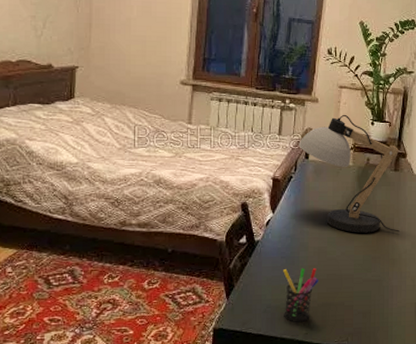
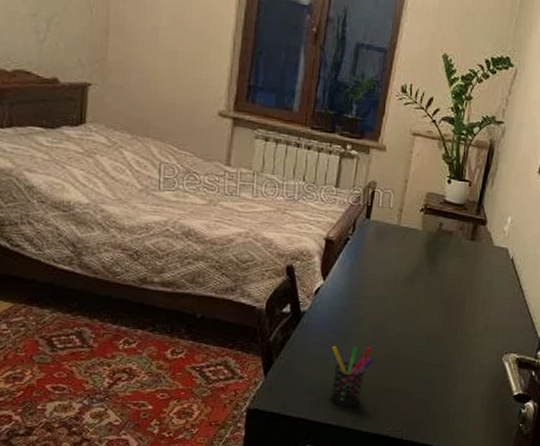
desk lamp: present [298,114,399,233] -> none [359,167,478,312]

